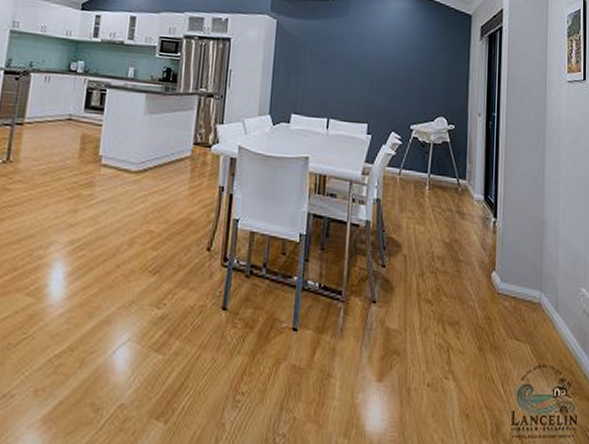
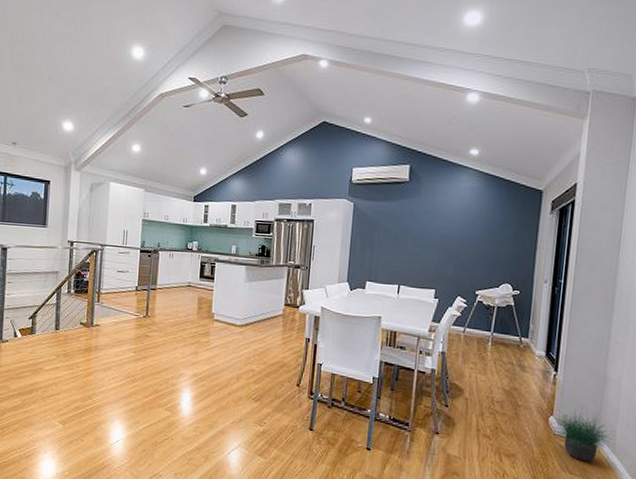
potted plant: none [495,259,555,324] -> present [552,408,614,462]

